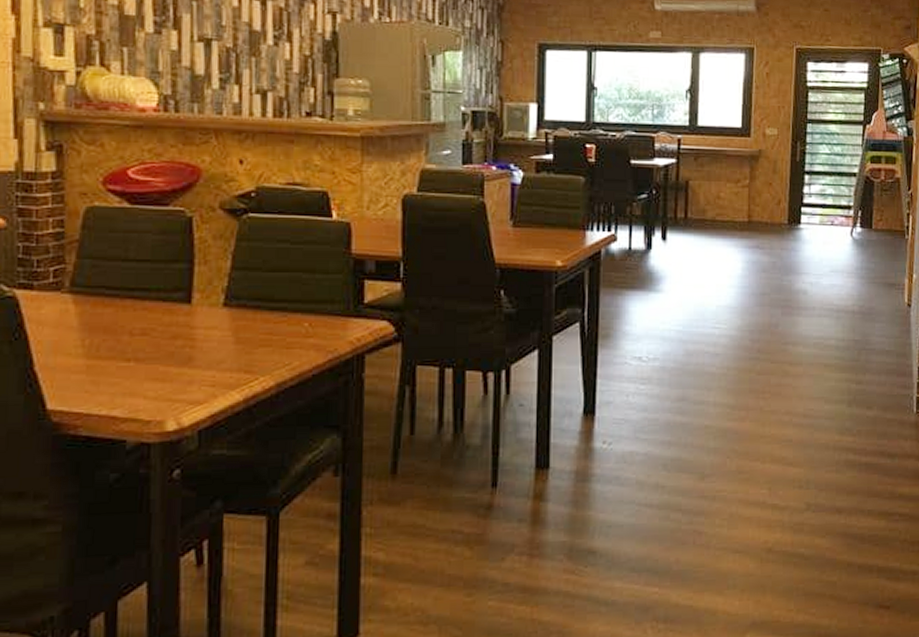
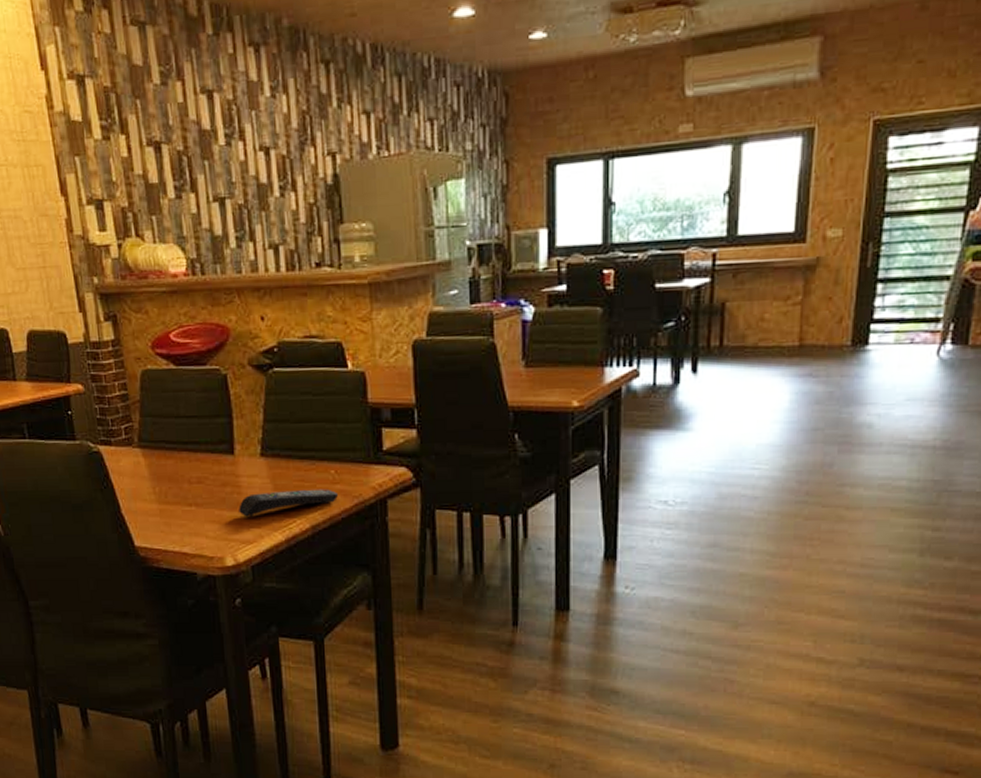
remote control: none [190,343,311,374] -> present [239,489,339,517]

